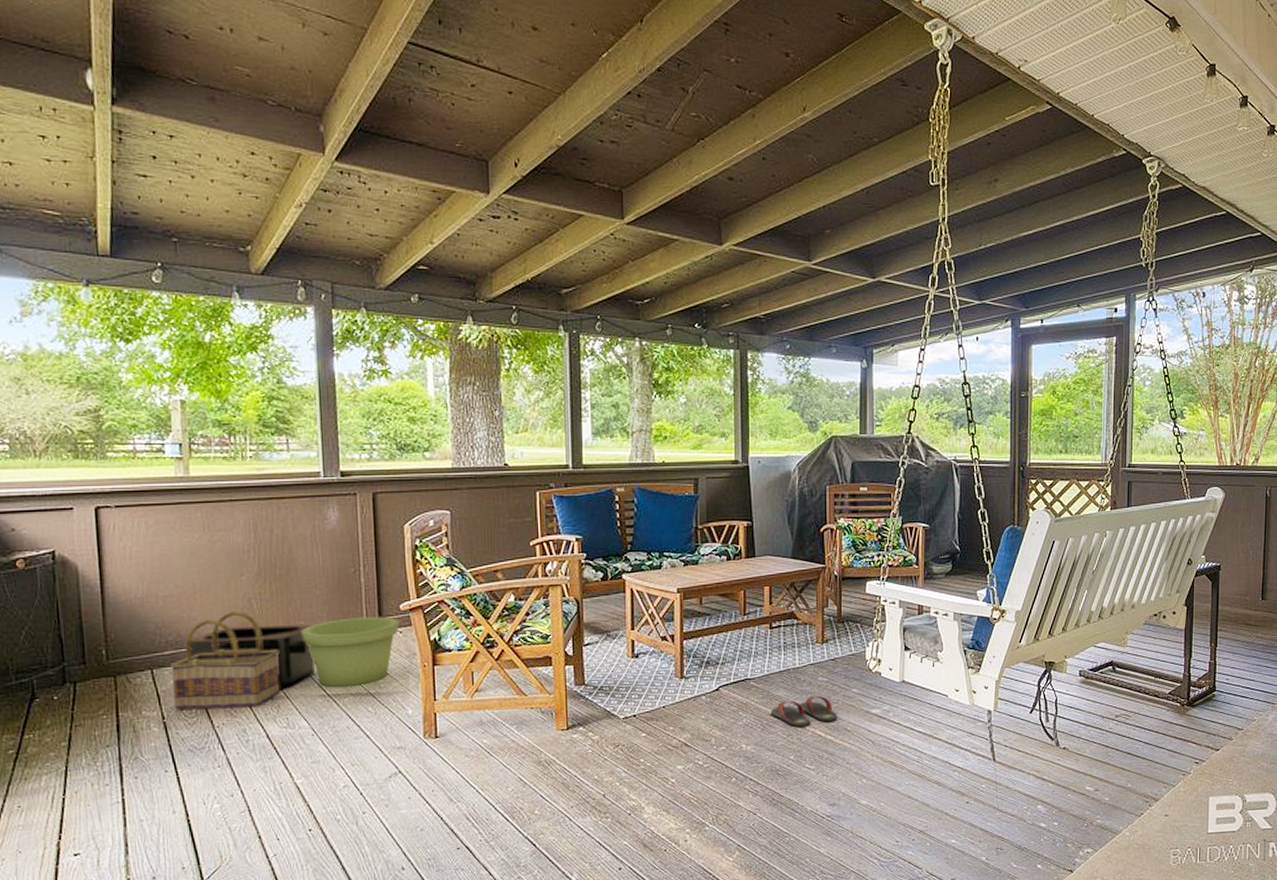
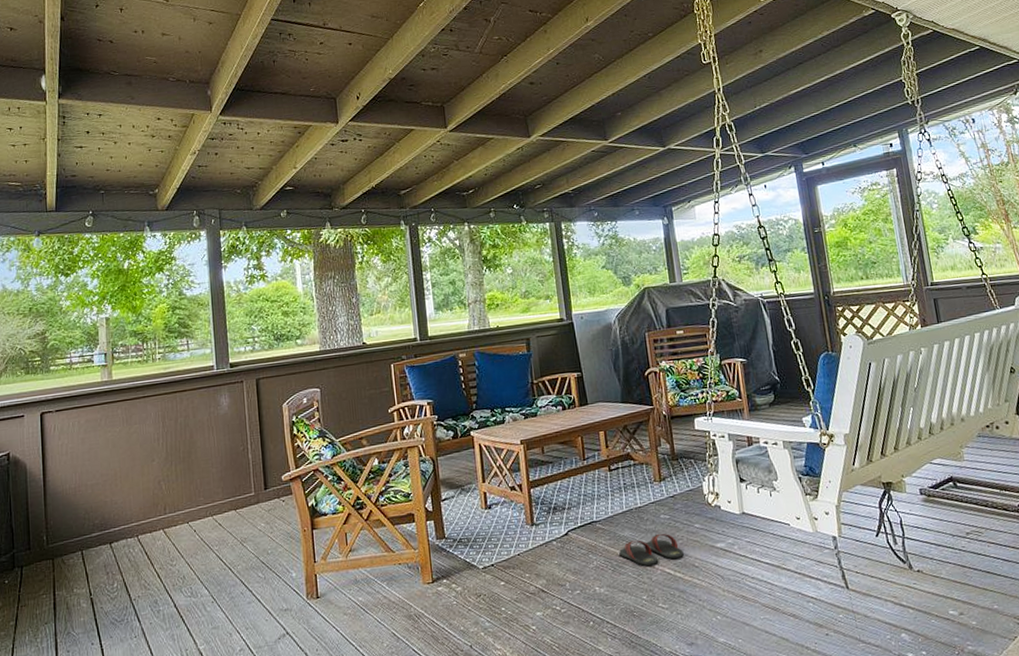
basket: present [169,611,280,711] -> none [96,493,185,587]
cooler: present [189,625,316,690] -> none [111,500,214,562]
pot: present [302,616,400,688] -> none [202,488,282,557]

